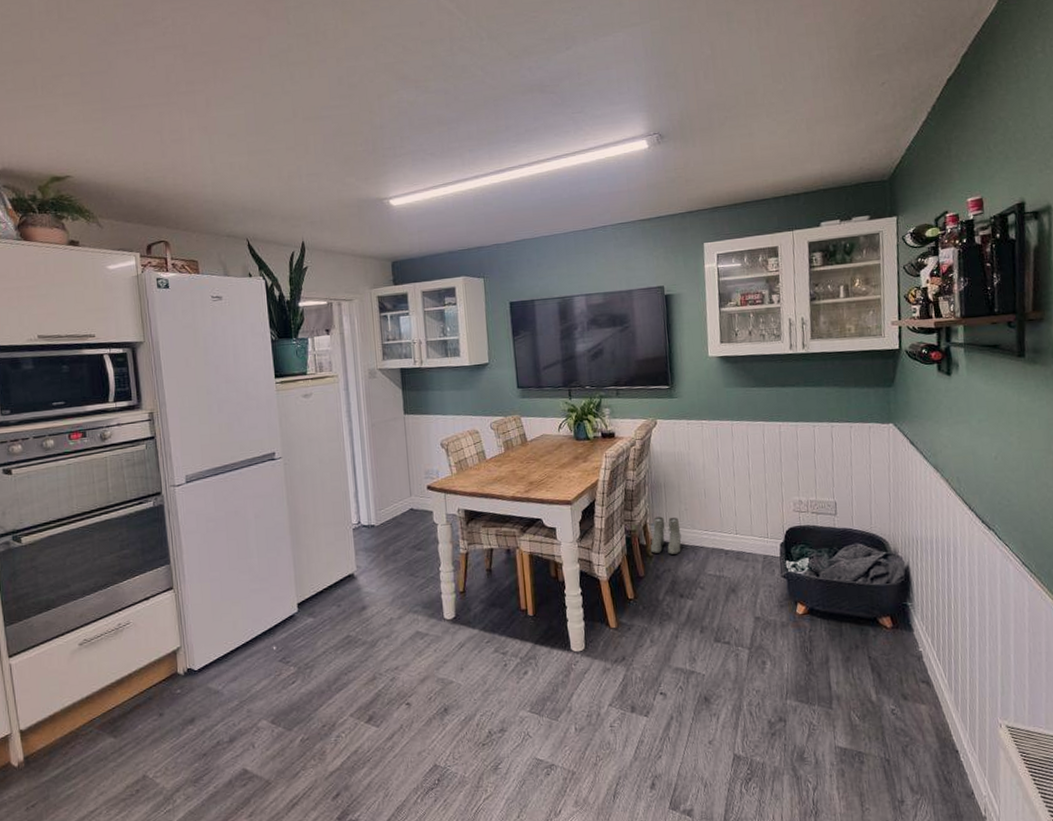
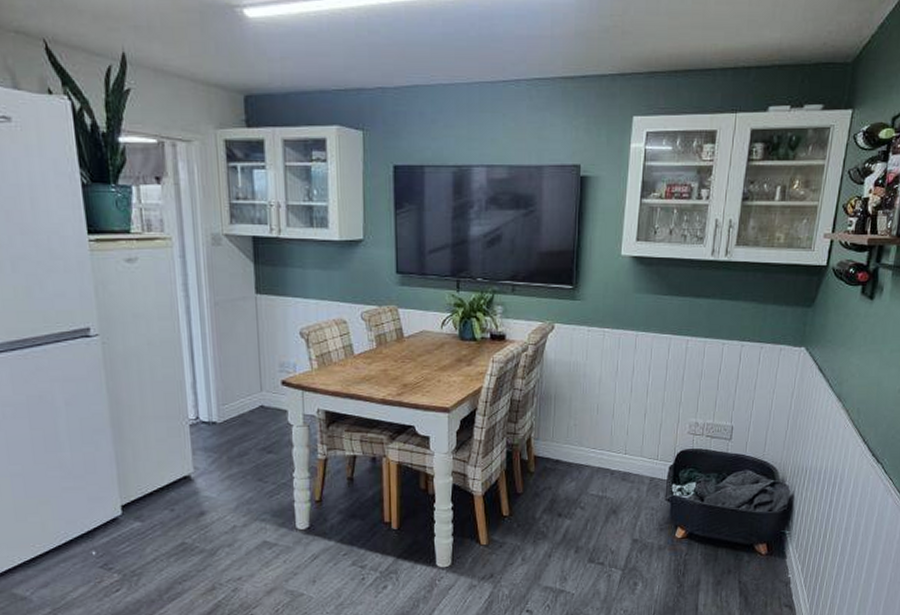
boots: present [650,516,682,555] -> none [532,431,567,472]

